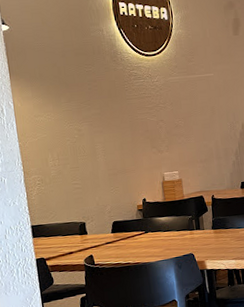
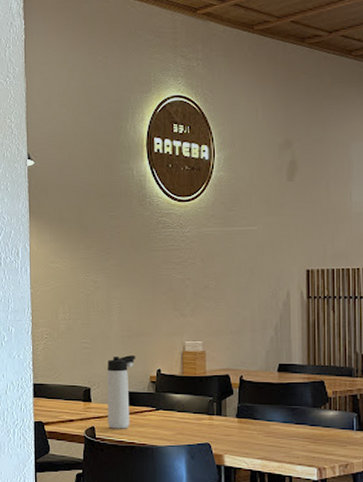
thermos bottle: none [98,190,124,255] -> present [107,355,136,429]

